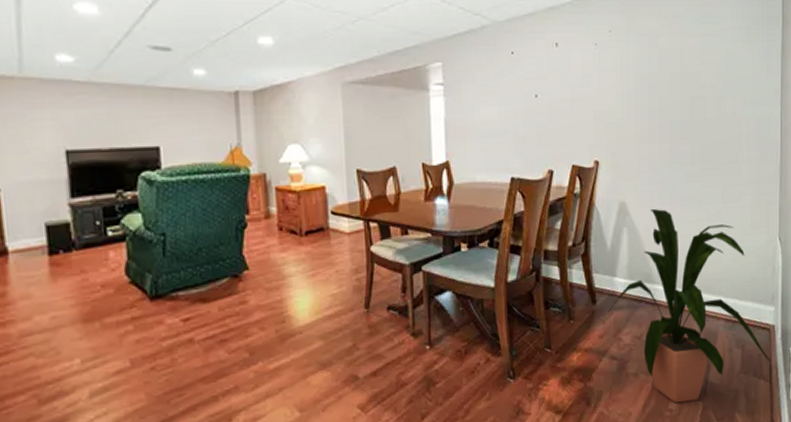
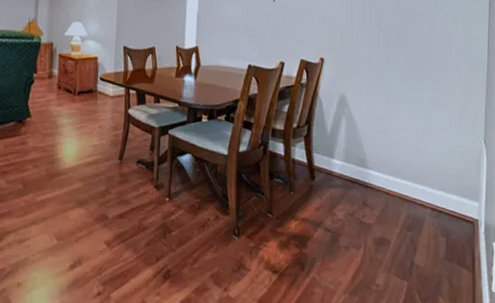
house plant: present [608,209,771,404] -> none [325,104,474,280]

